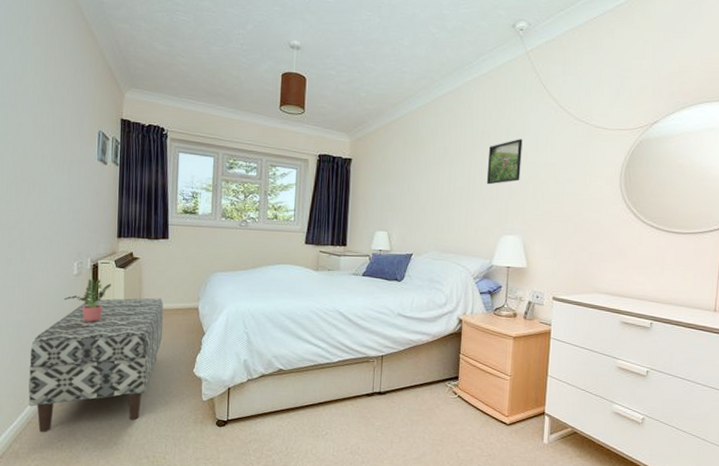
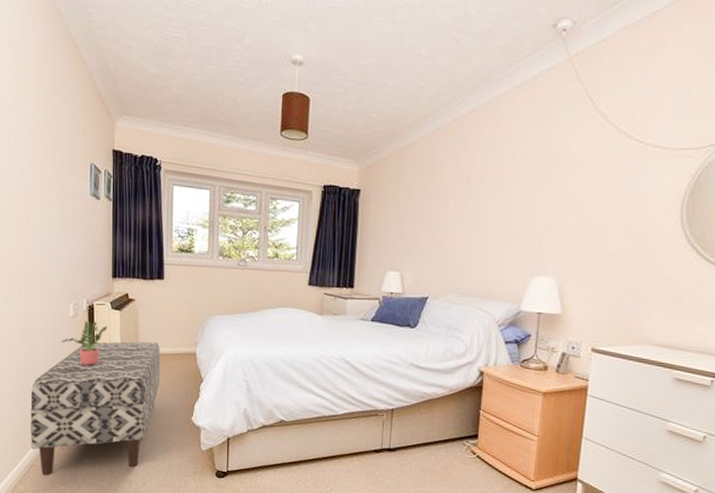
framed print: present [486,139,523,185] -> none [515,163,562,218]

